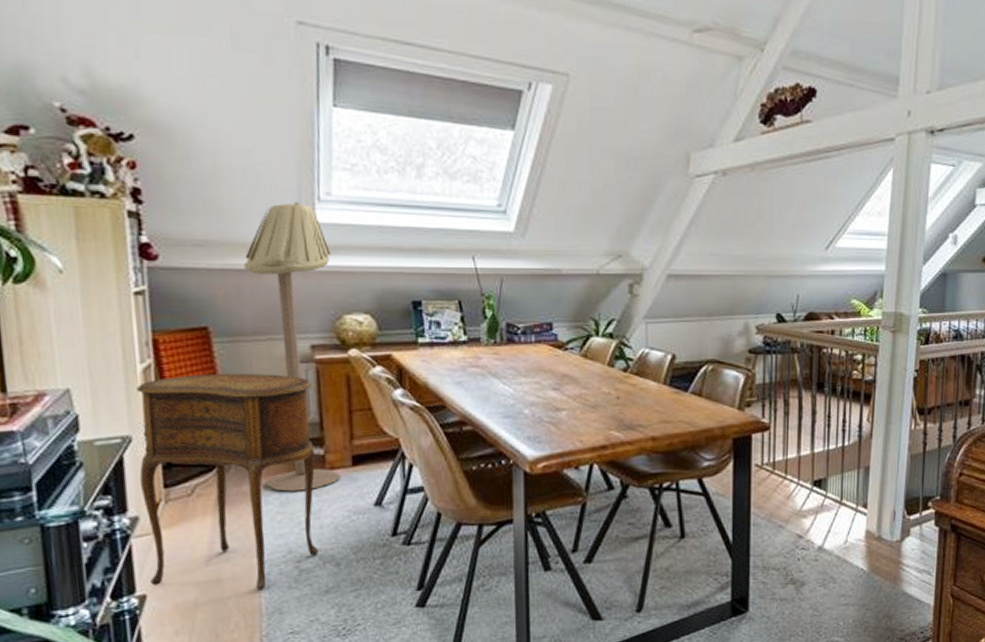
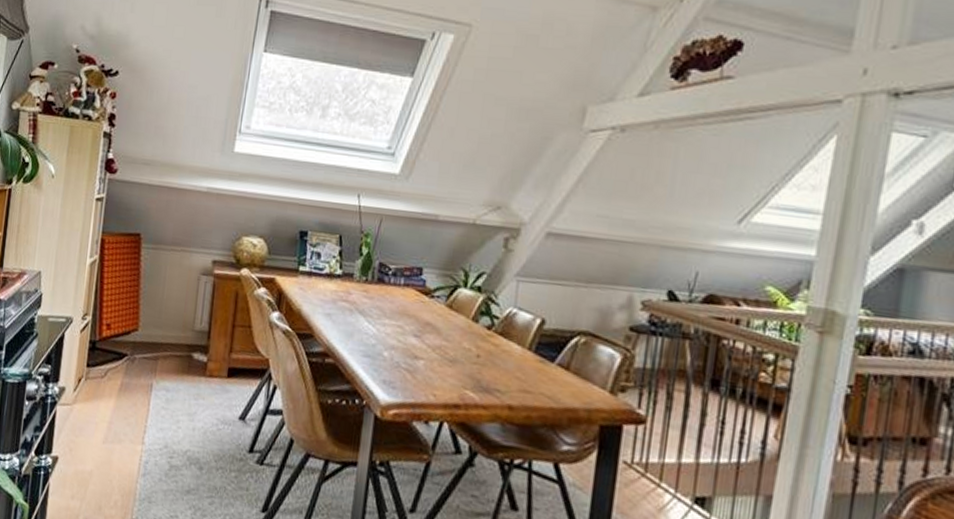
side table: present [137,373,319,591] -> none [63,272,208,477]
floor lamp: present [244,201,341,492] -> none [157,132,241,393]

